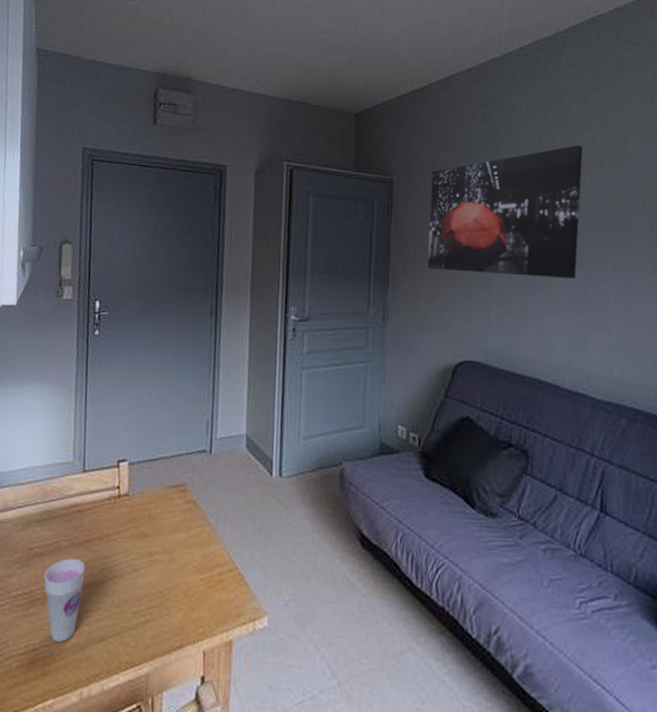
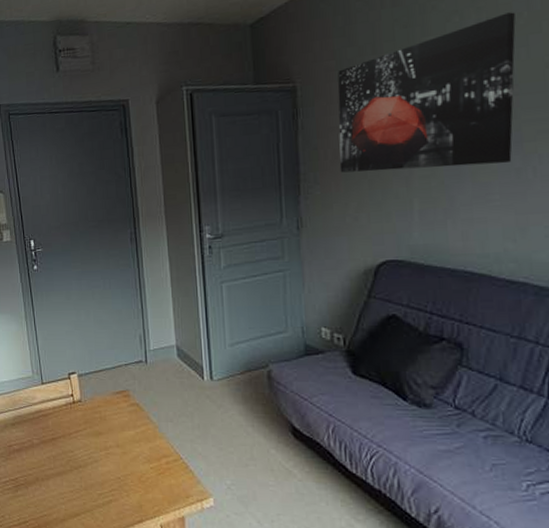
cup: present [43,559,86,642] -> none [23,453,56,517]

